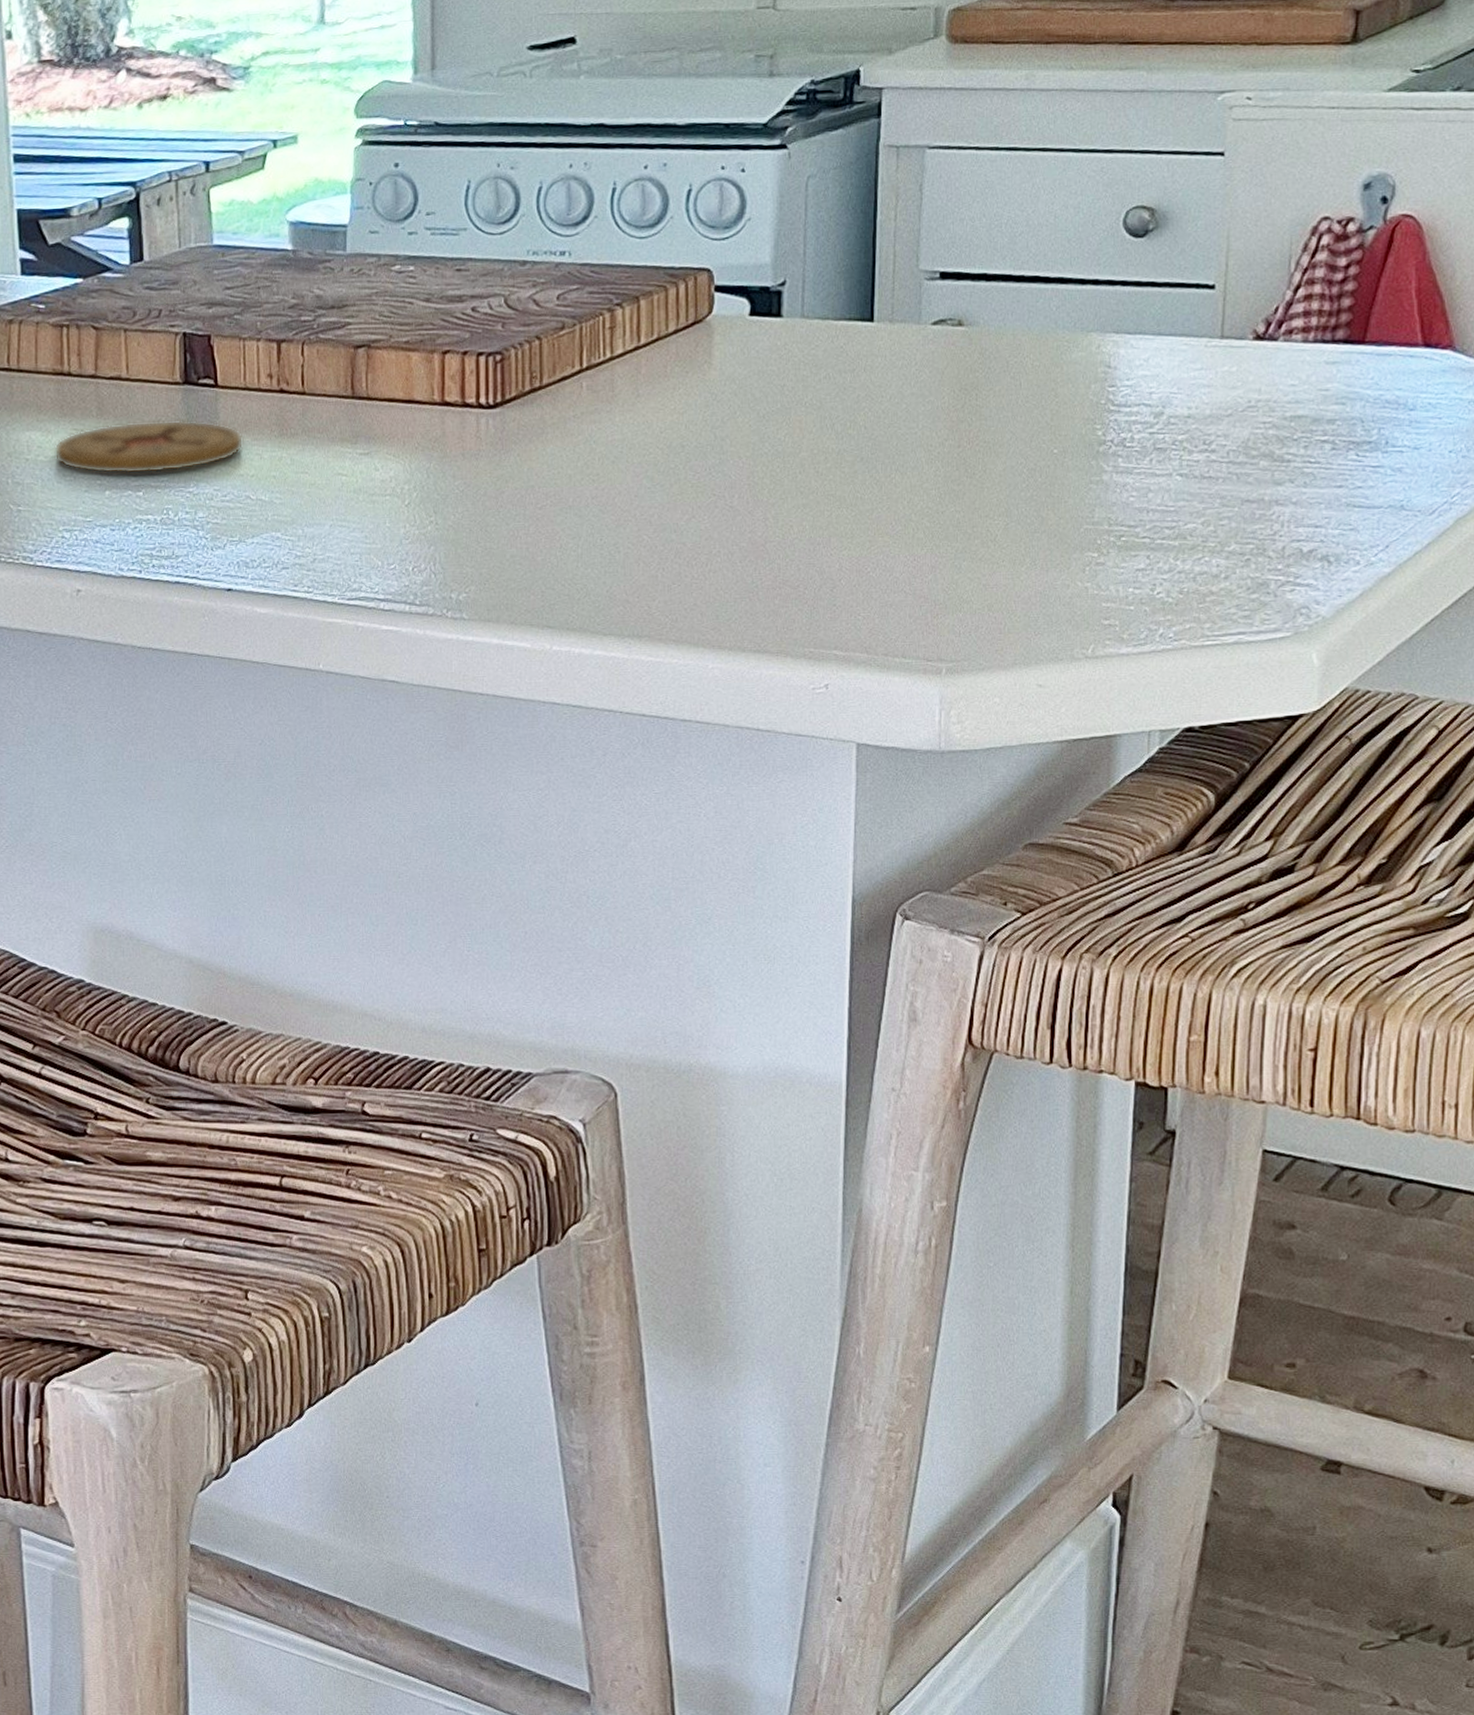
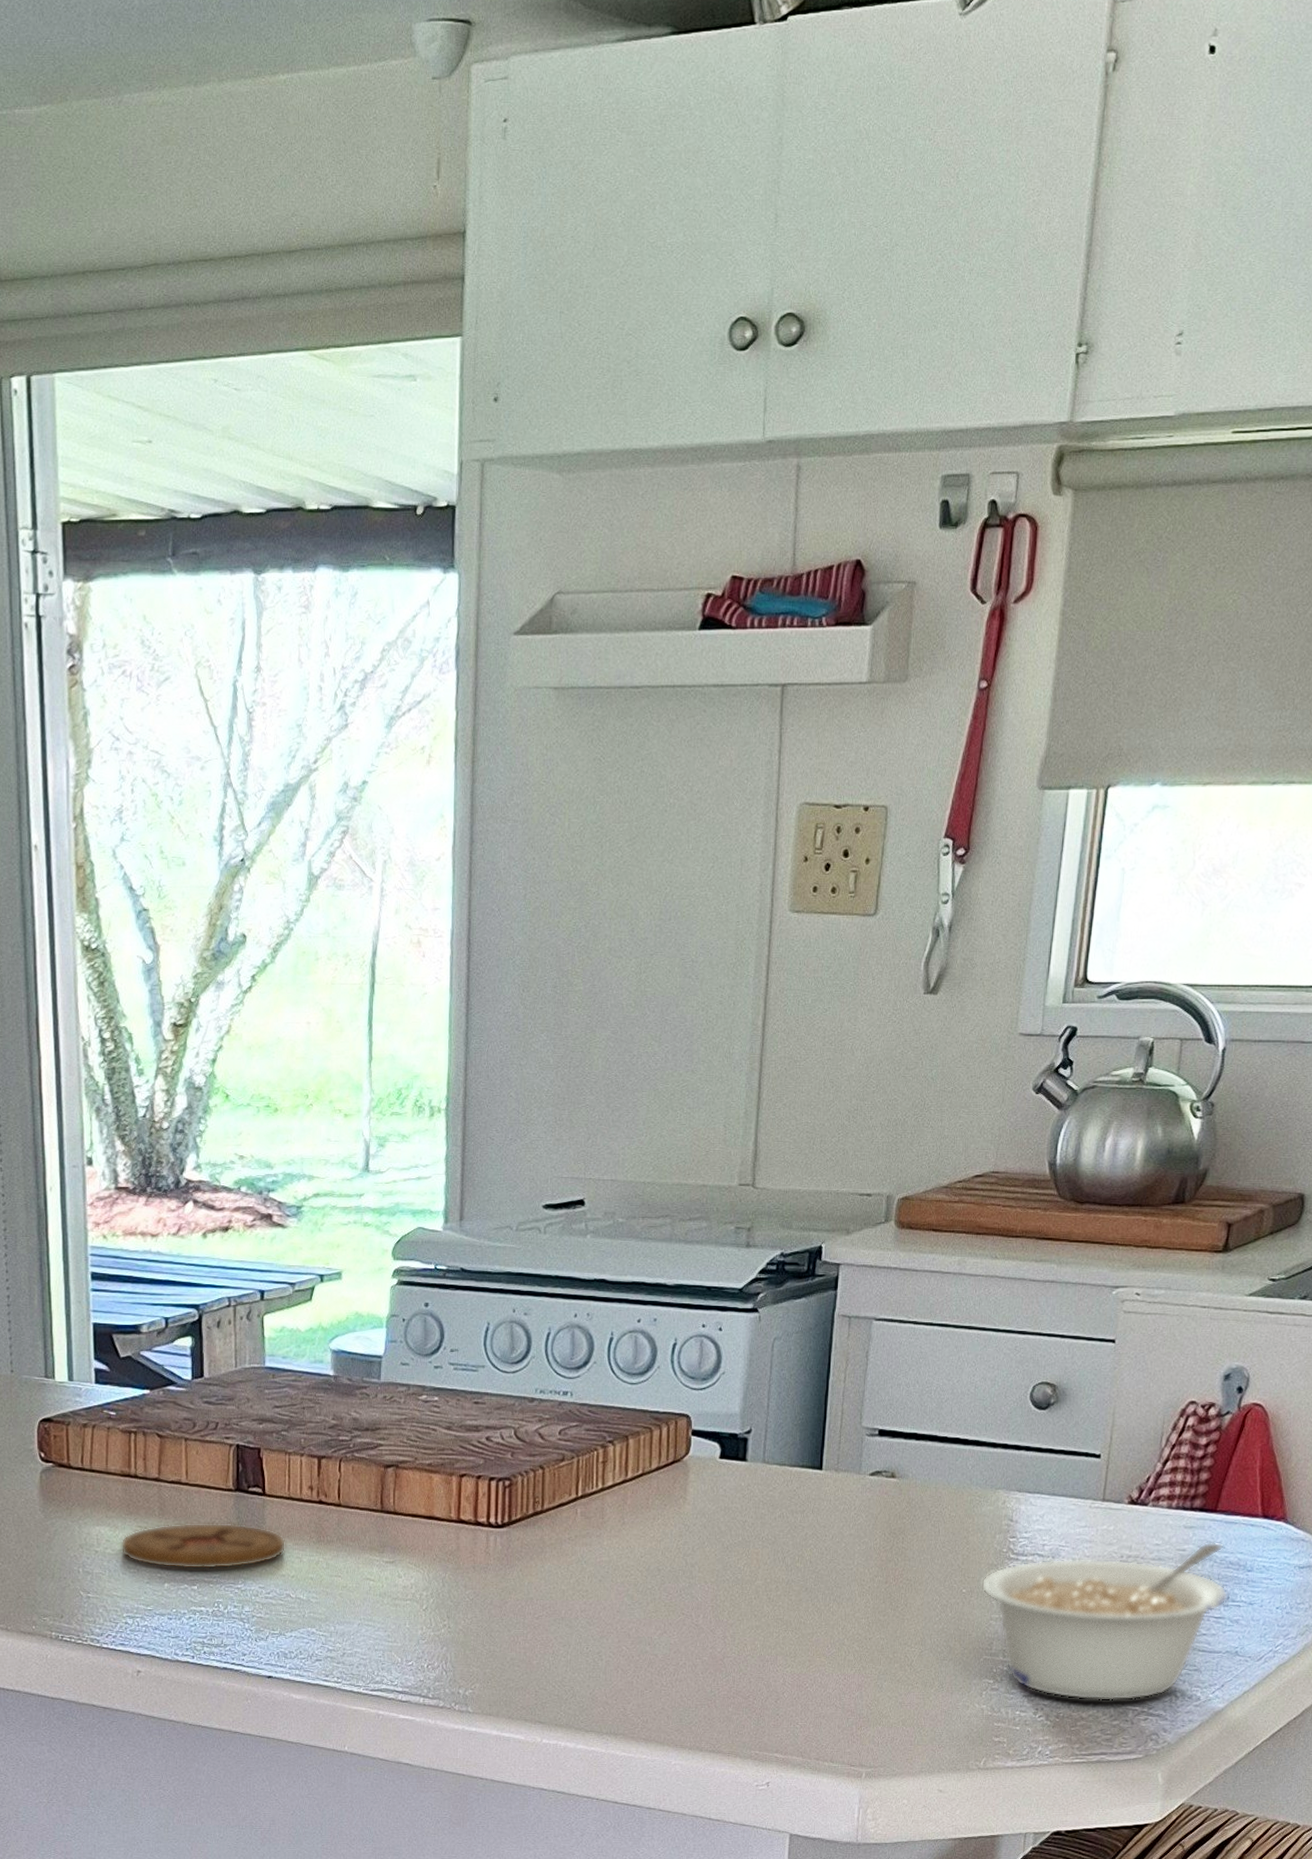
legume: none [1076,377,1388,572] -> present [981,1541,1229,1701]

